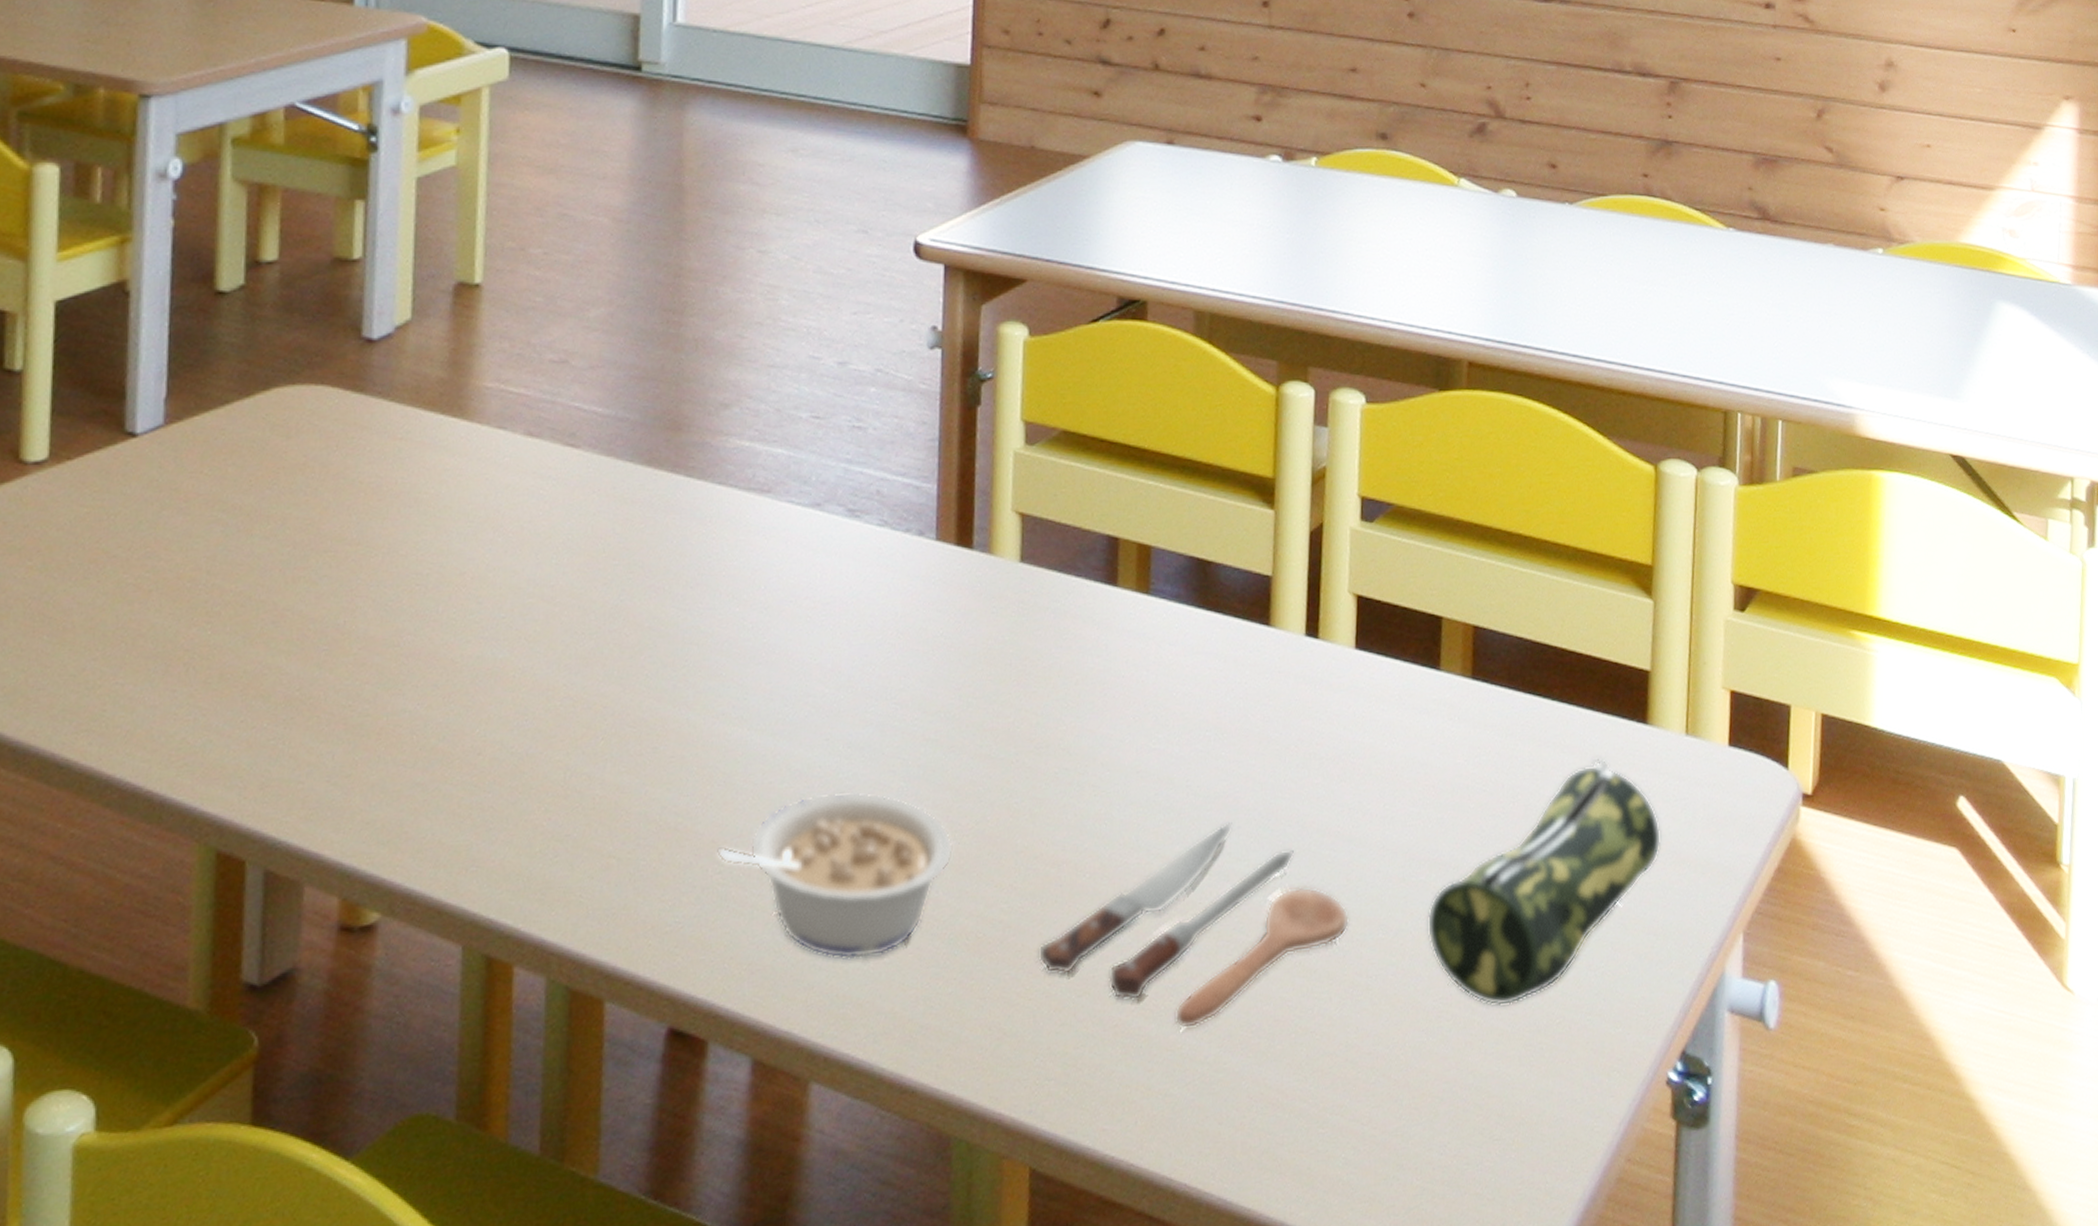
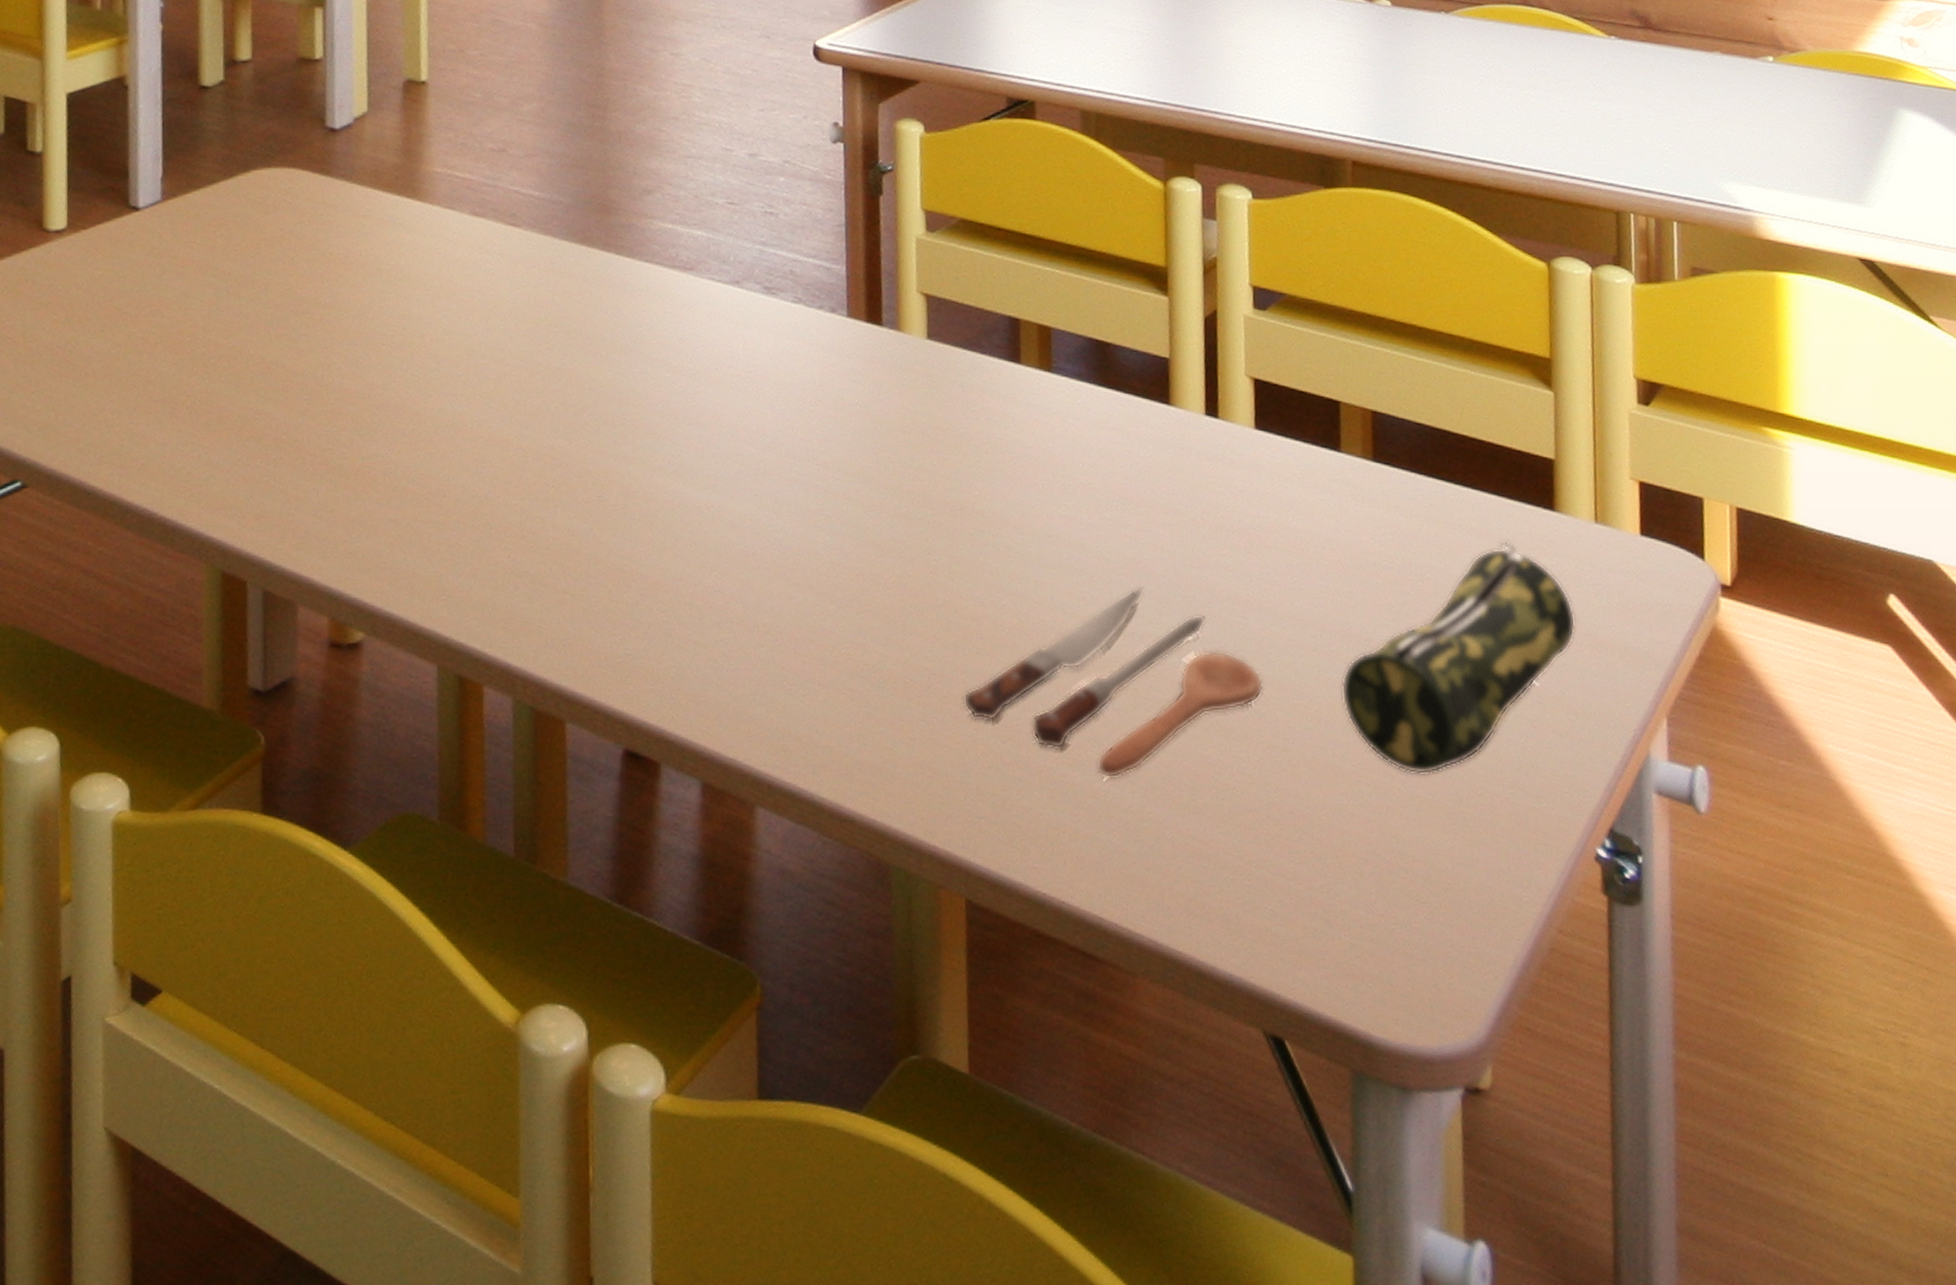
legume: present [717,791,954,960] -> none [660,542,879,697]

